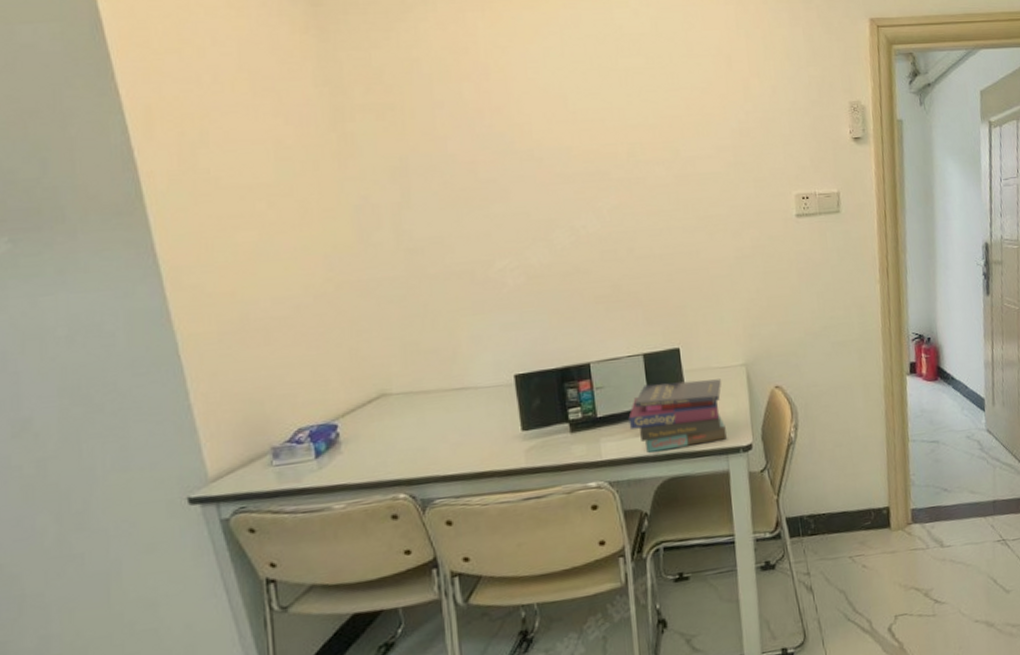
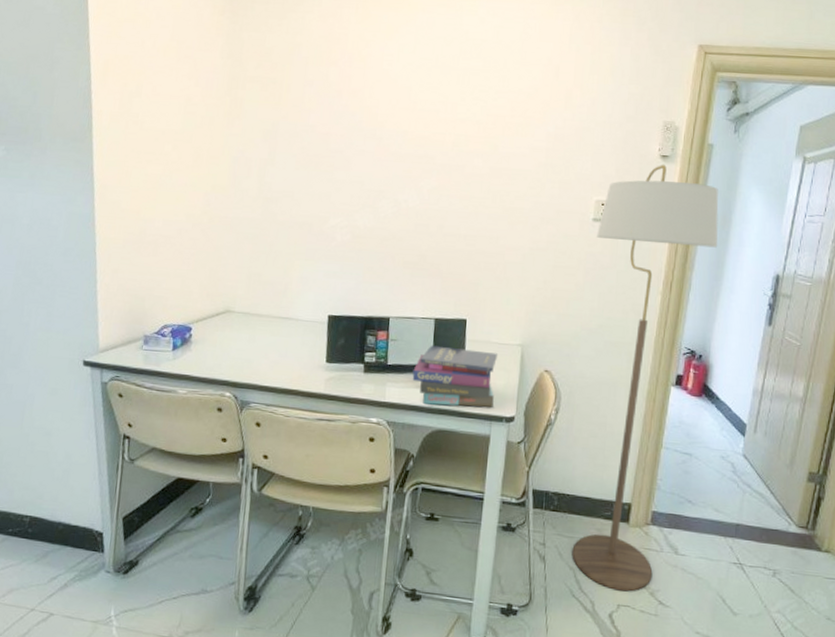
floor lamp: none [803,146,926,602] -> present [572,164,719,592]

